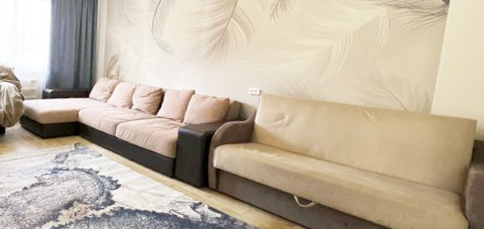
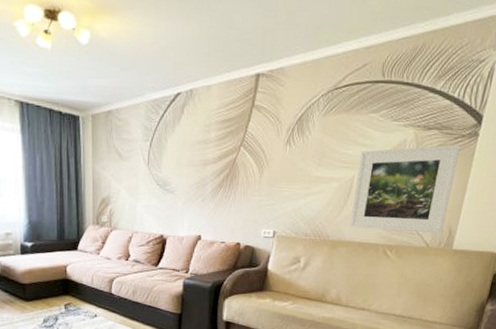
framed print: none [330,21,431,99] -> present [349,145,460,234]

